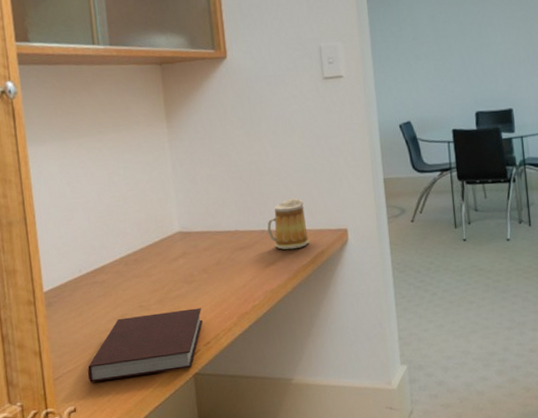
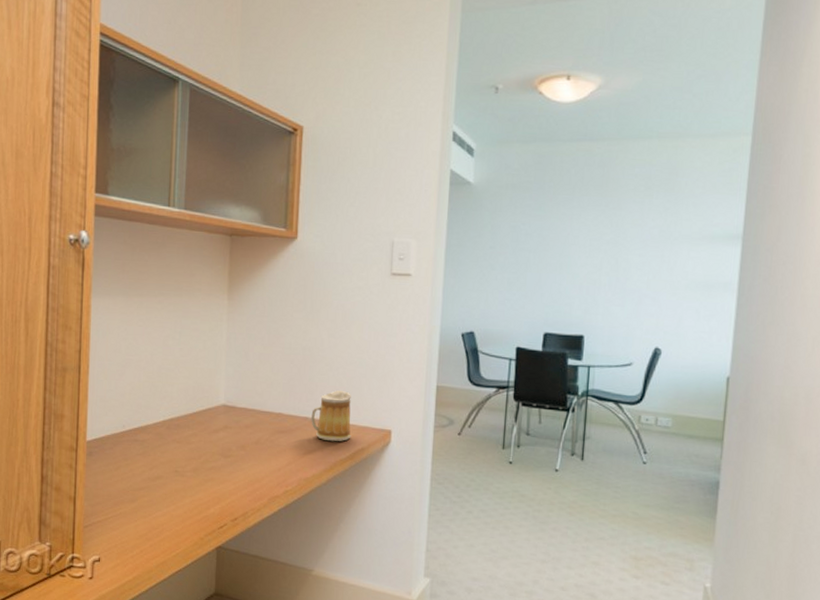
notebook: present [87,307,203,383] -> none [116,479,235,541]

